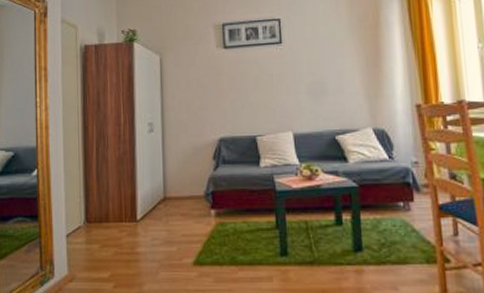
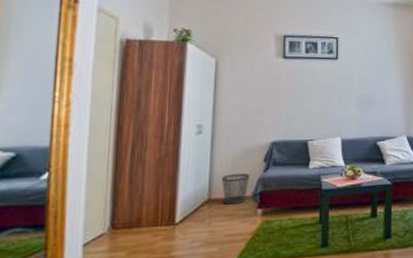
wastebasket: none [175,171,201,204] -> present [222,173,250,205]

